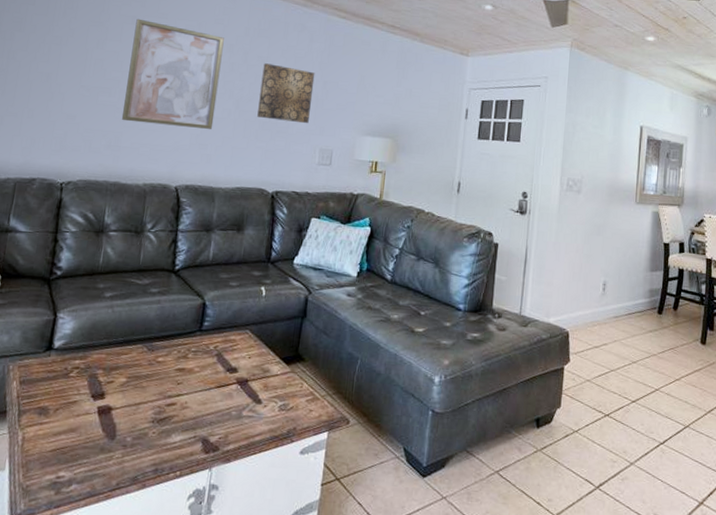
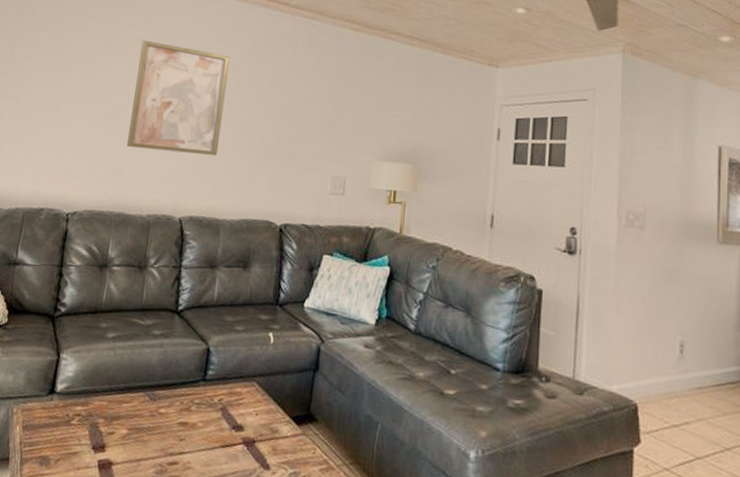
wall art: present [257,63,315,124] -> none [264,82,326,149]

